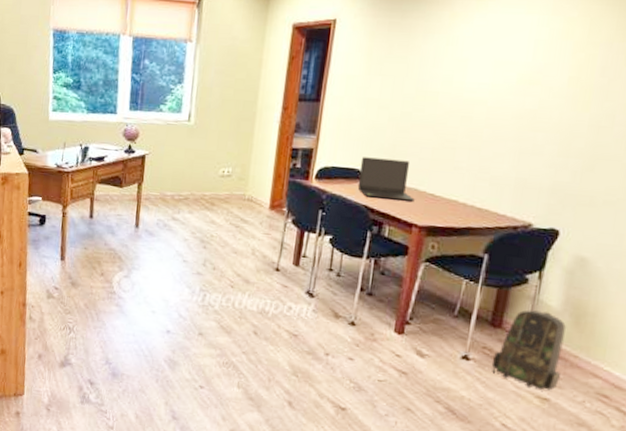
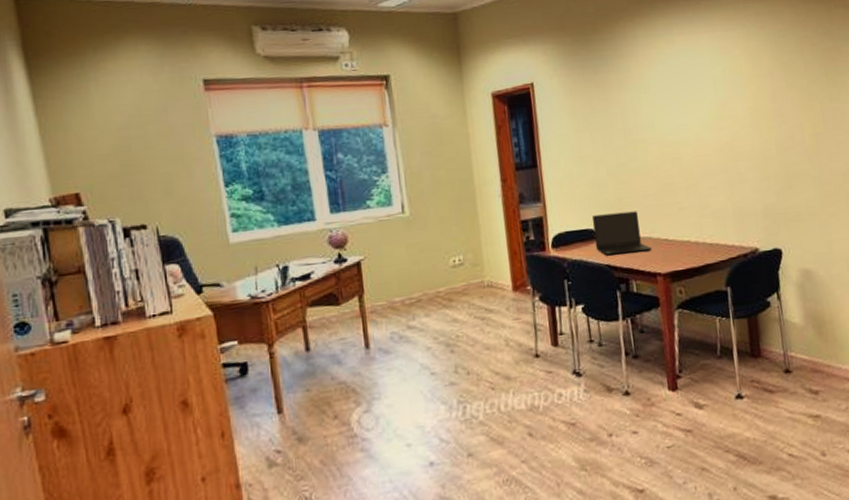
backpack: present [491,310,566,391] -> none [762,329,822,409]

